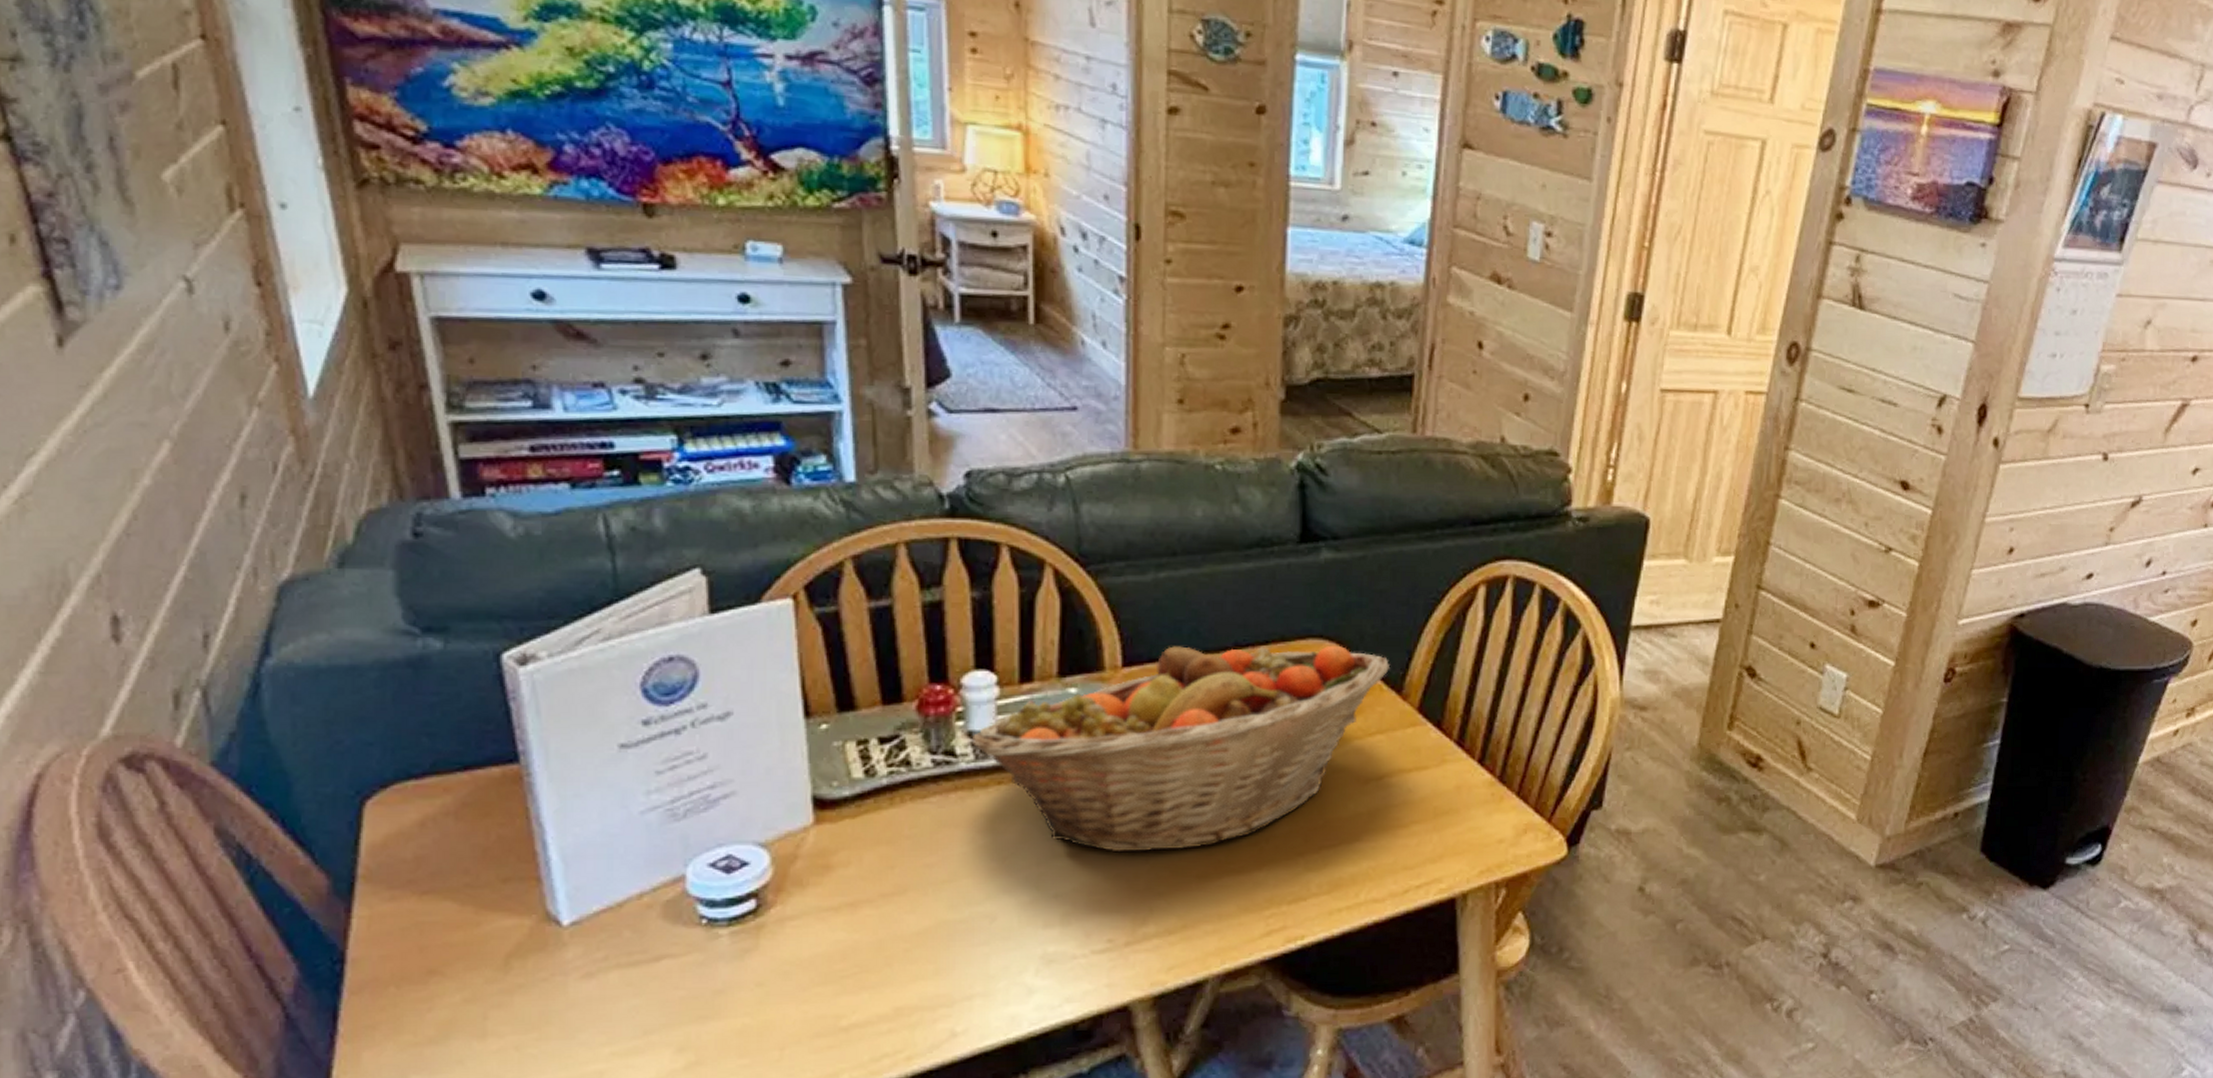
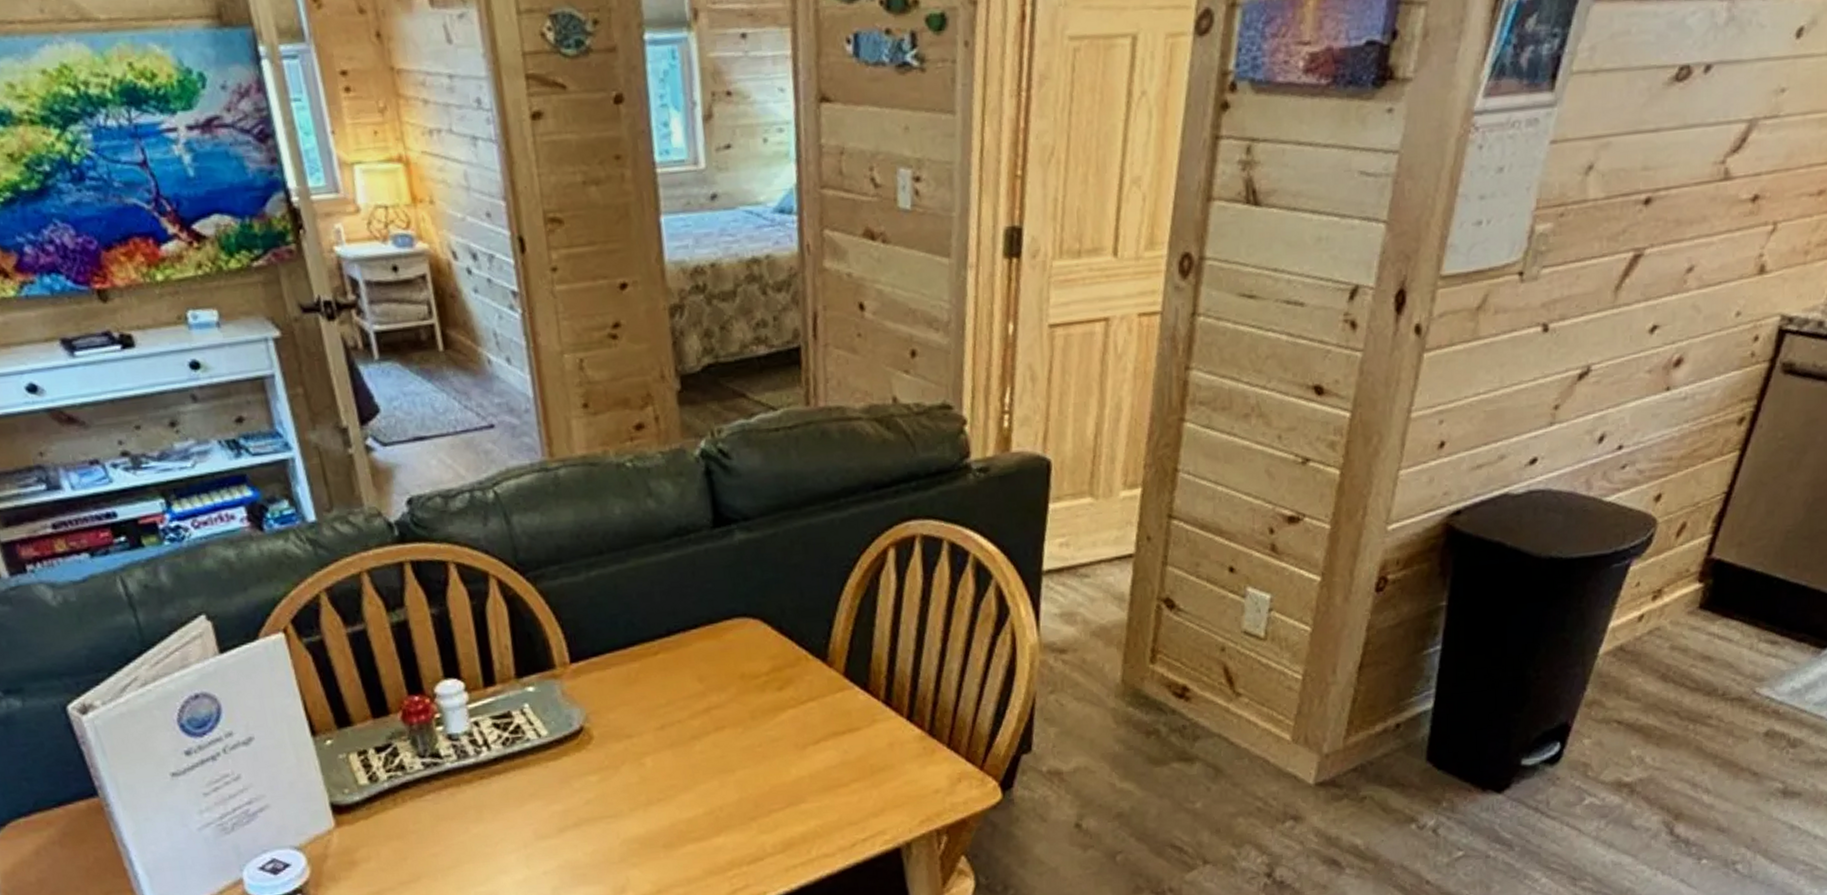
fruit basket: present [972,645,1391,853] -> none [452,621,814,831]

